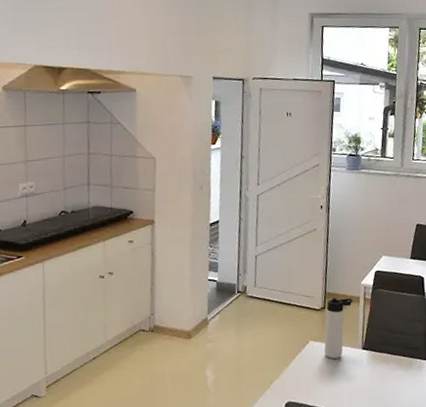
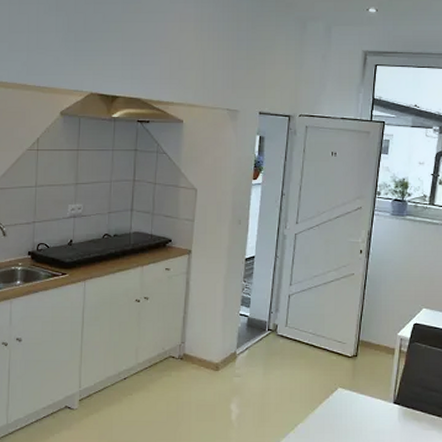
thermos bottle: present [324,297,353,359] -> none [353,347,387,409]

